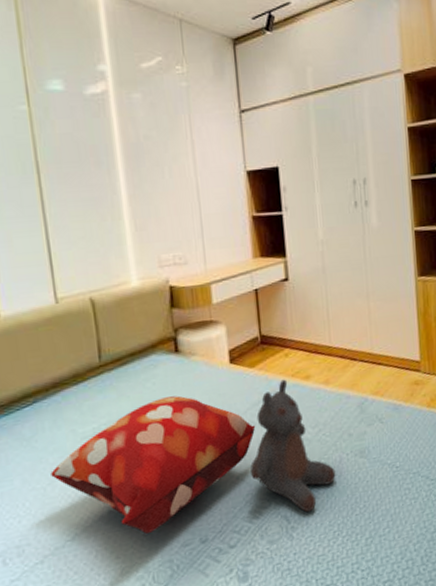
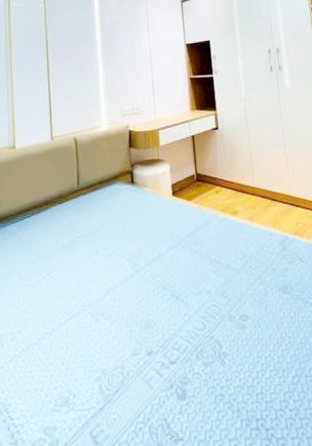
decorative pillow: present [50,395,256,534] -> none [39,219,193,338]
teddy bear: present [250,379,336,513] -> none [187,213,262,340]

